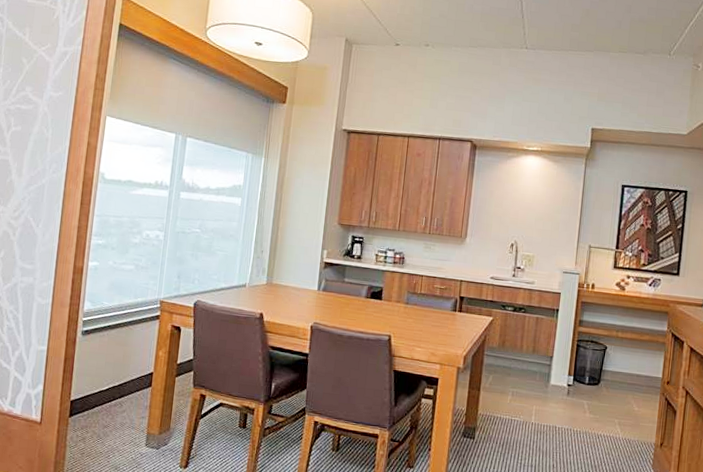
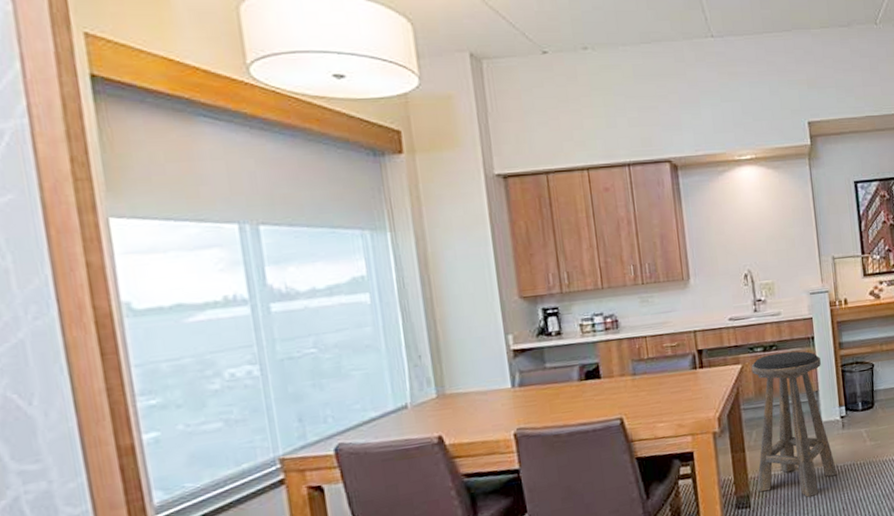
stool: none [484,315,560,446] -> present [751,351,837,497]

